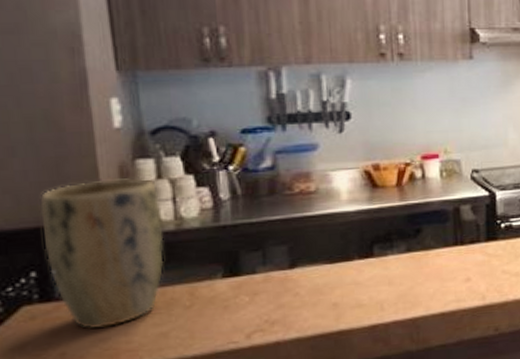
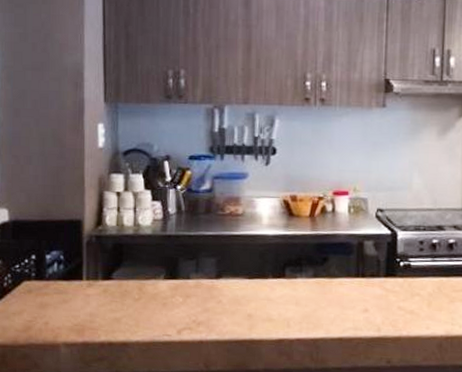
plant pot: present [39,178,164,330] -> none [43,188,124,308]

